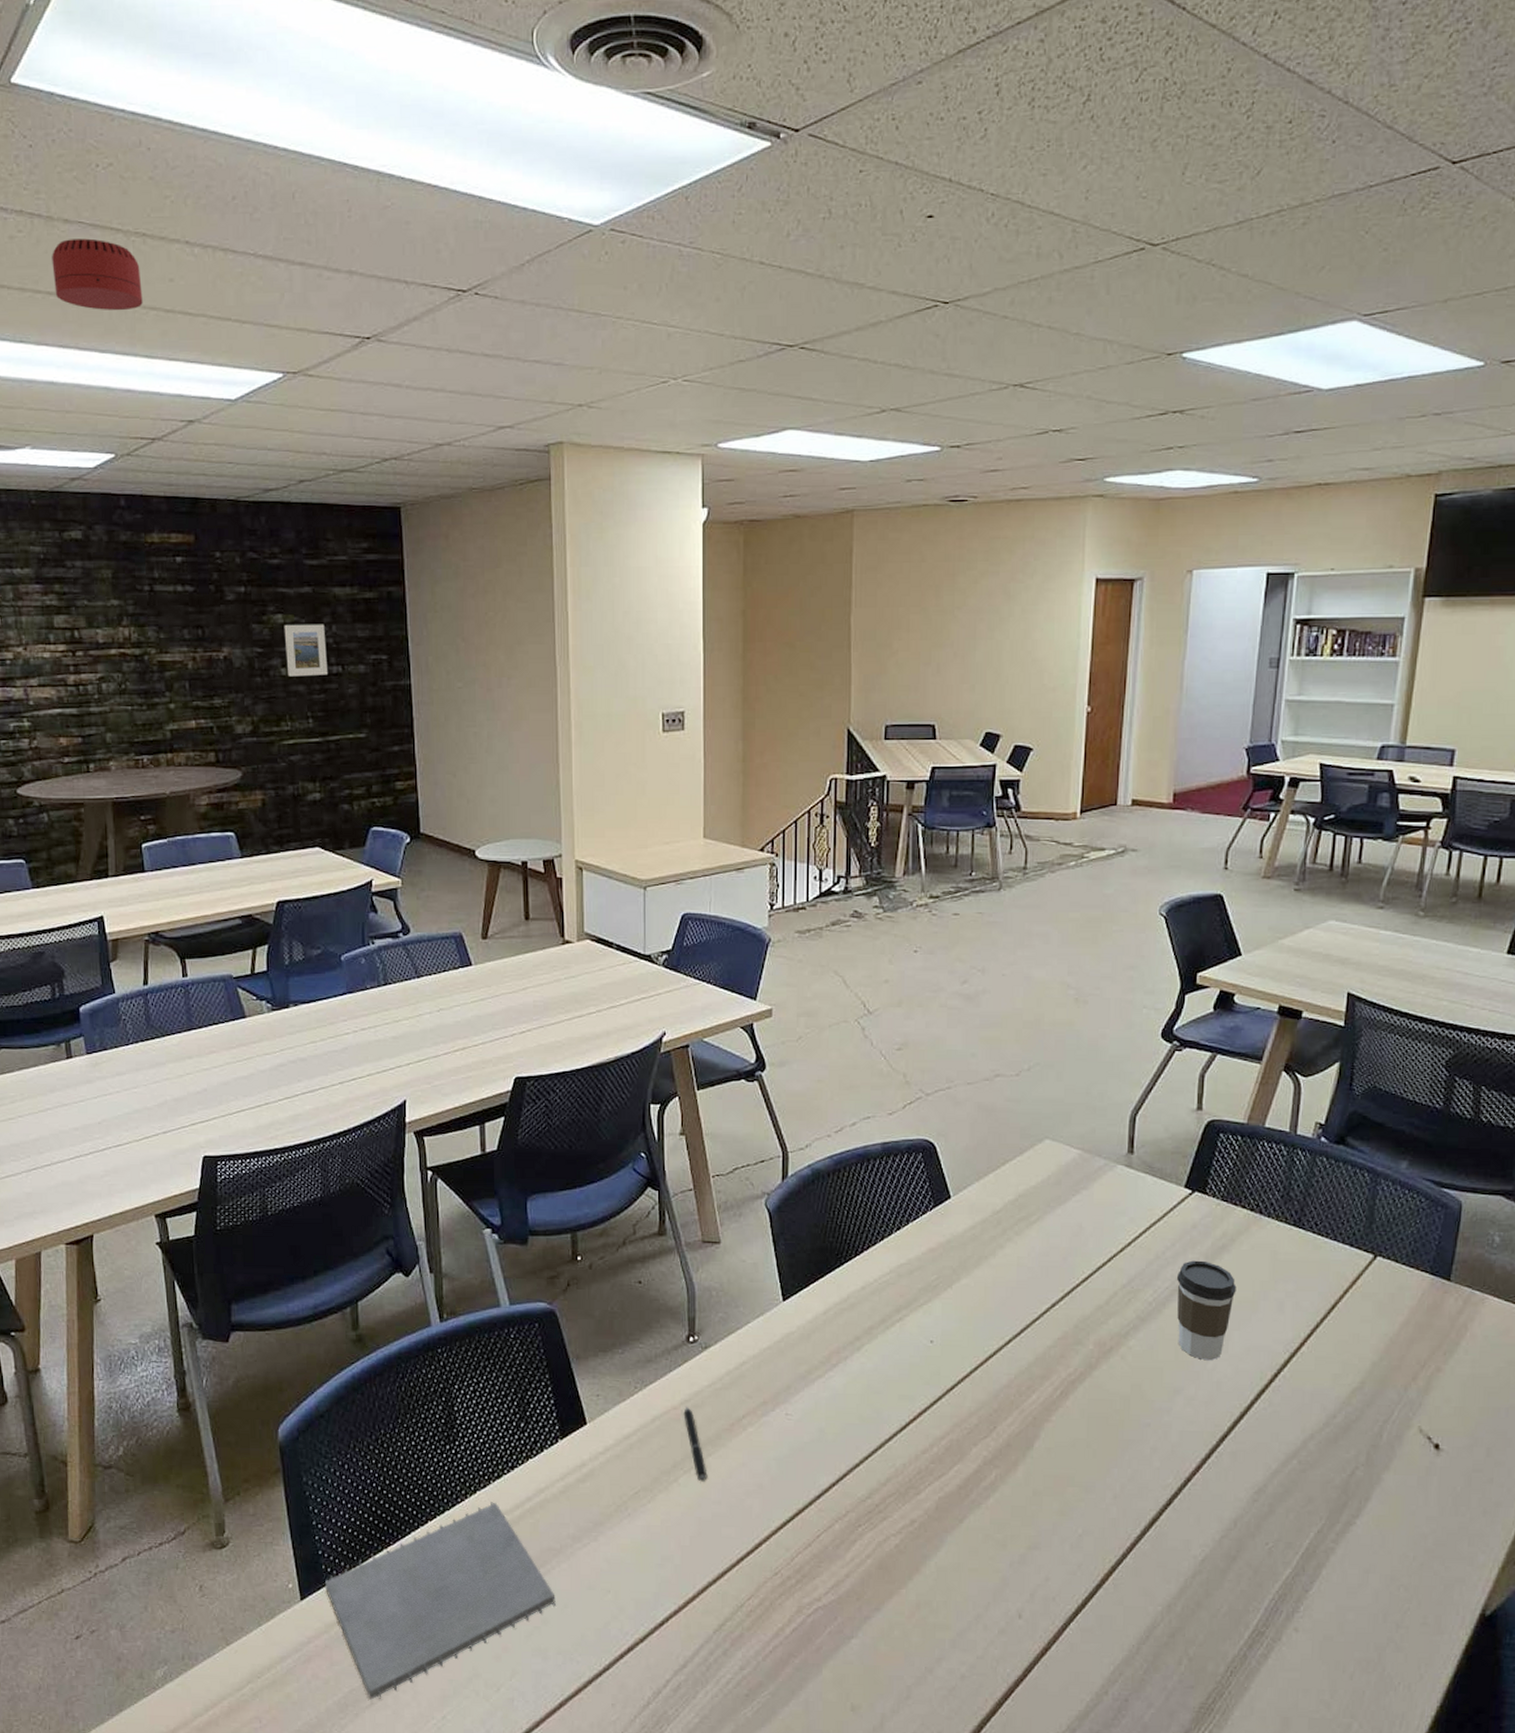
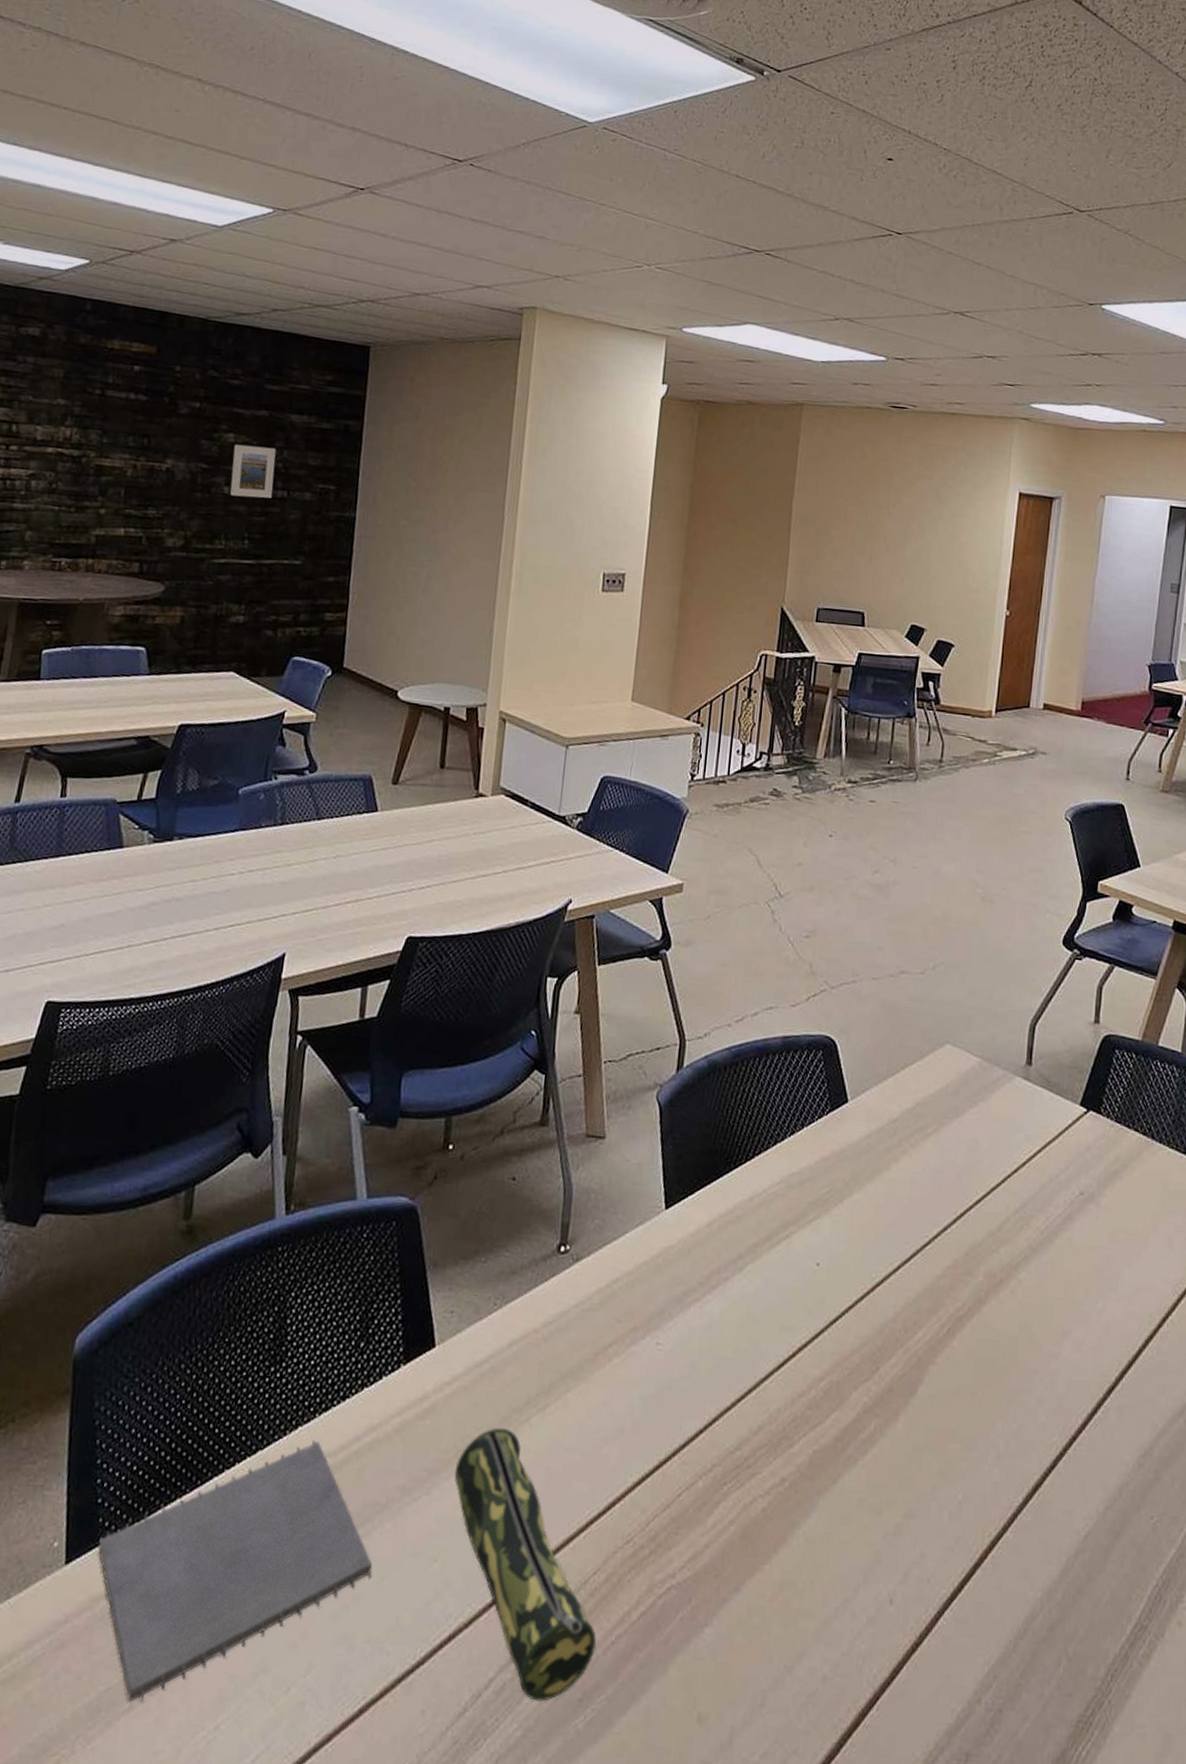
smoke detector: present [52,238,143,311] -> none [58,59,149,131]
pencil case: none [616,1487,756,1696] -> present [454,1427,596,1702]
pen: present [683,1406,708,1482] -> none [544,1329,564,1423]
coffee cup: present [1177,1260,1237,1360] -> none [1068,1186,1128,1299]

